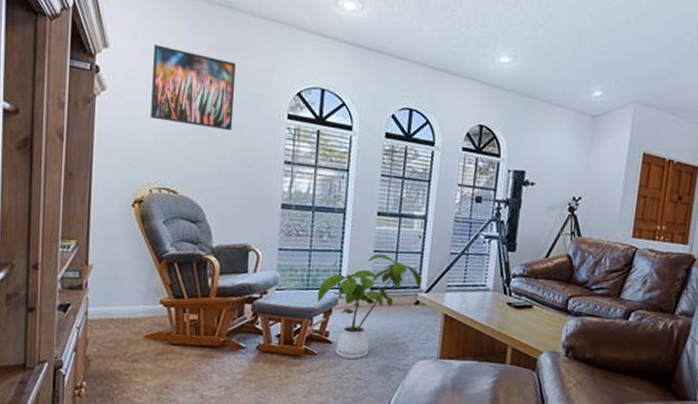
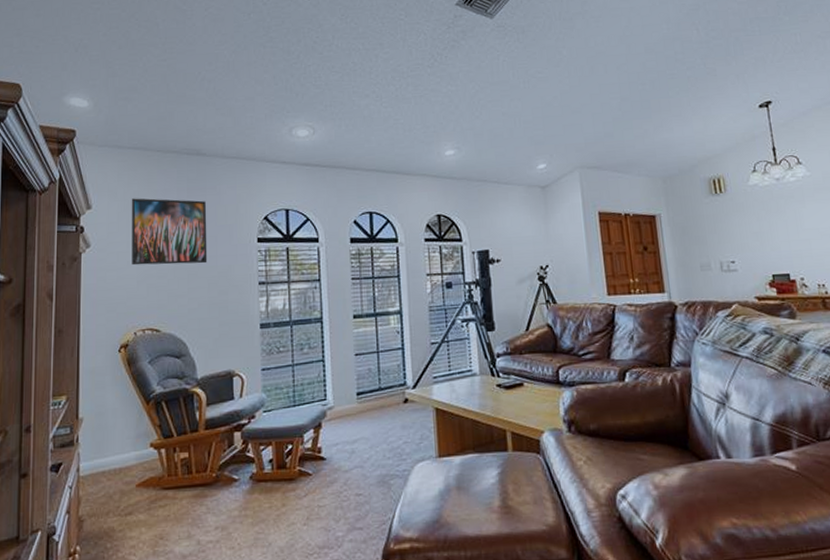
house plant: present [317,254,422,359] -> none [305,356,407,474]

